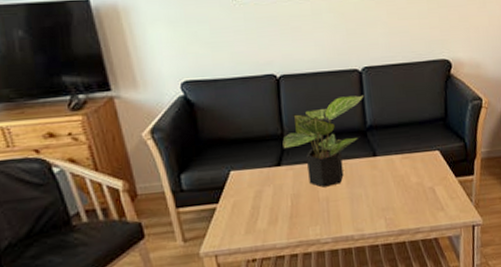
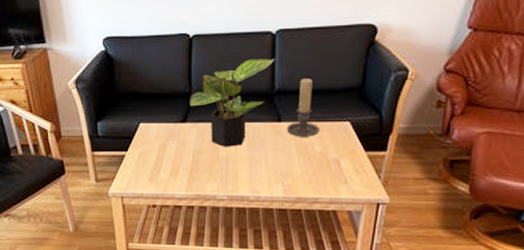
candle holder: none [382,112,413,170] -> present [286,79,319,137]

